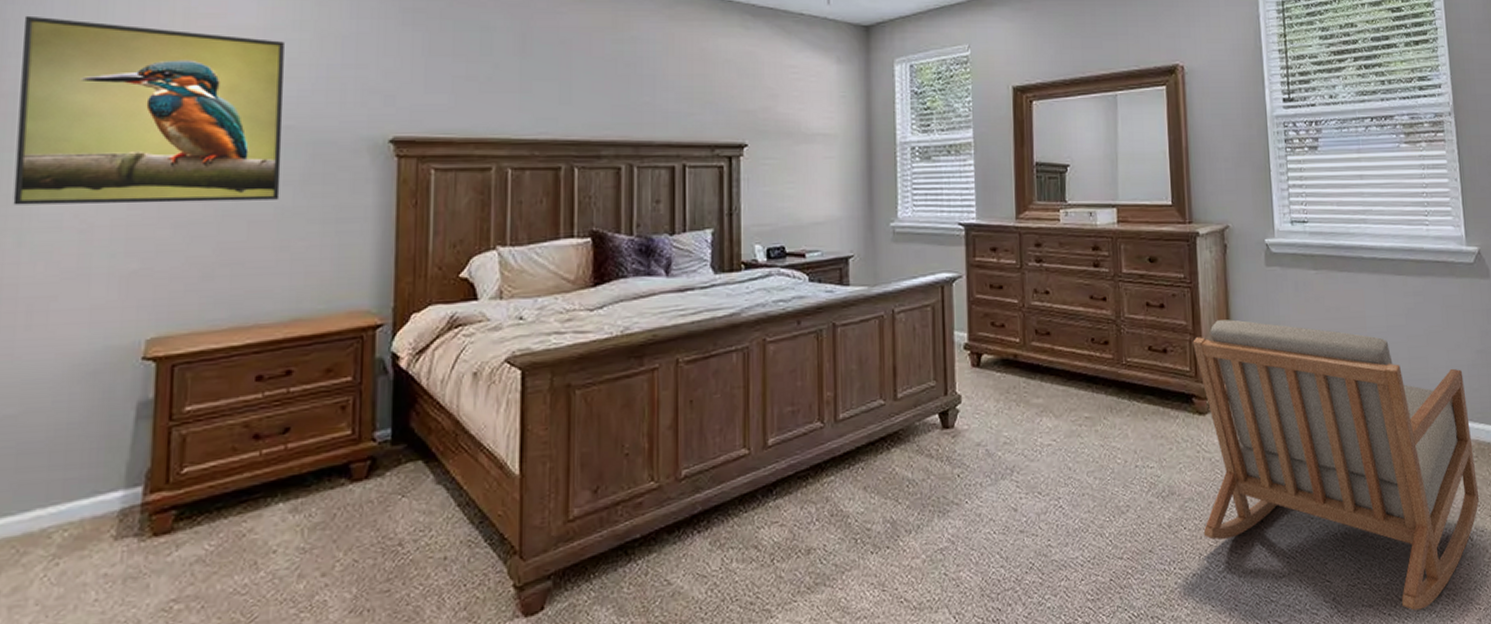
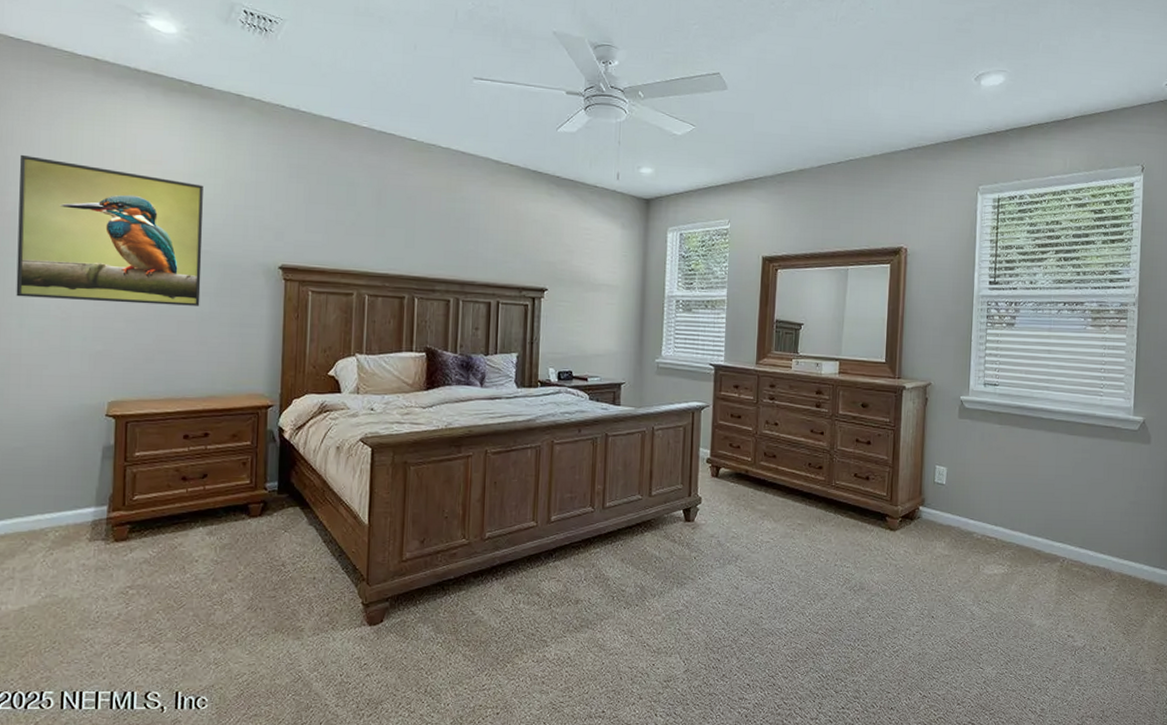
chair: present [1192,319,1480,611] -> none [884,458,1116,698]

